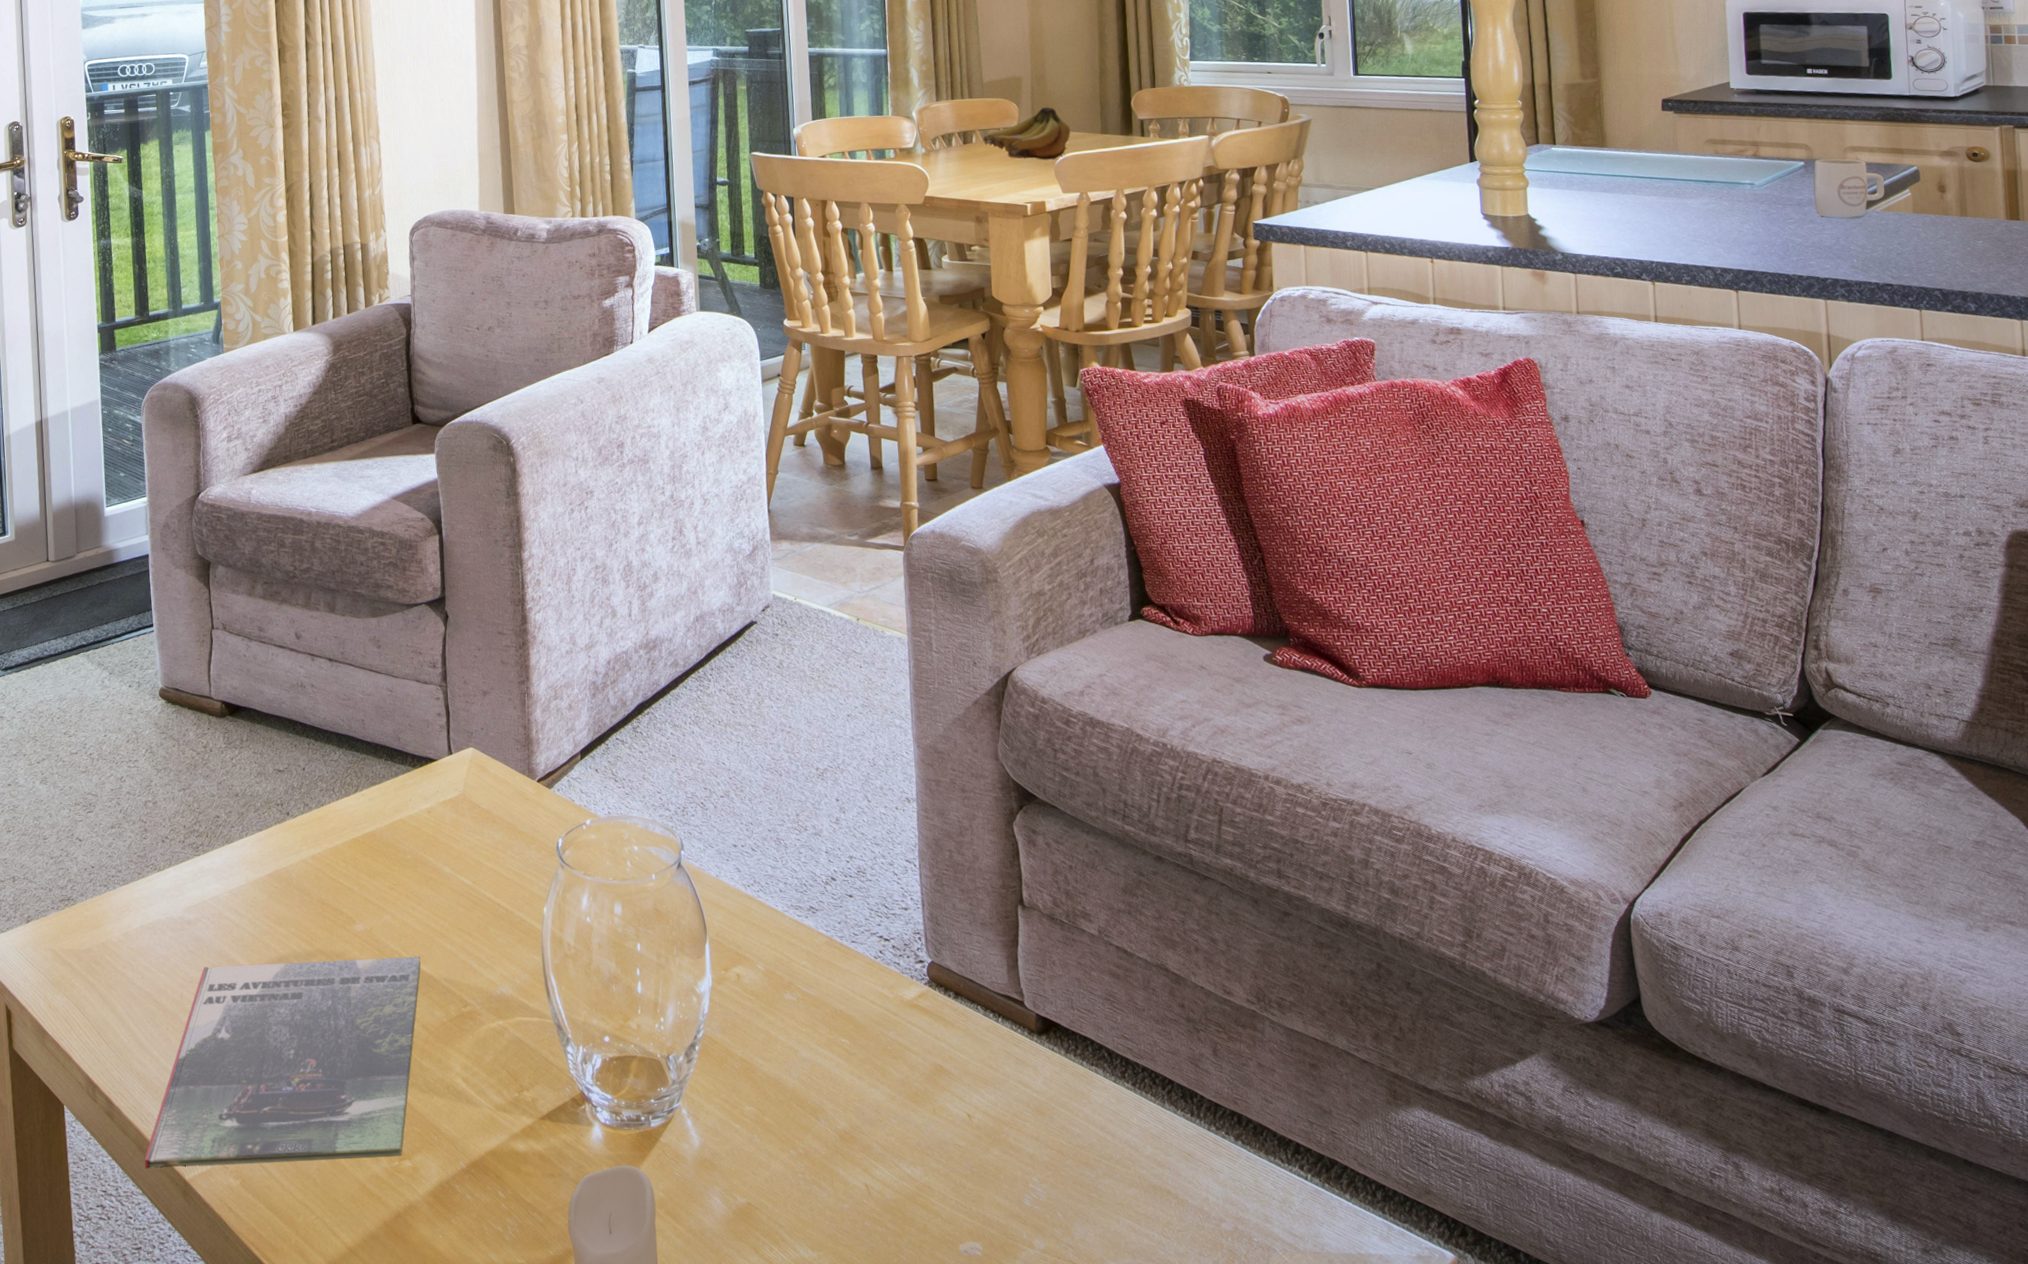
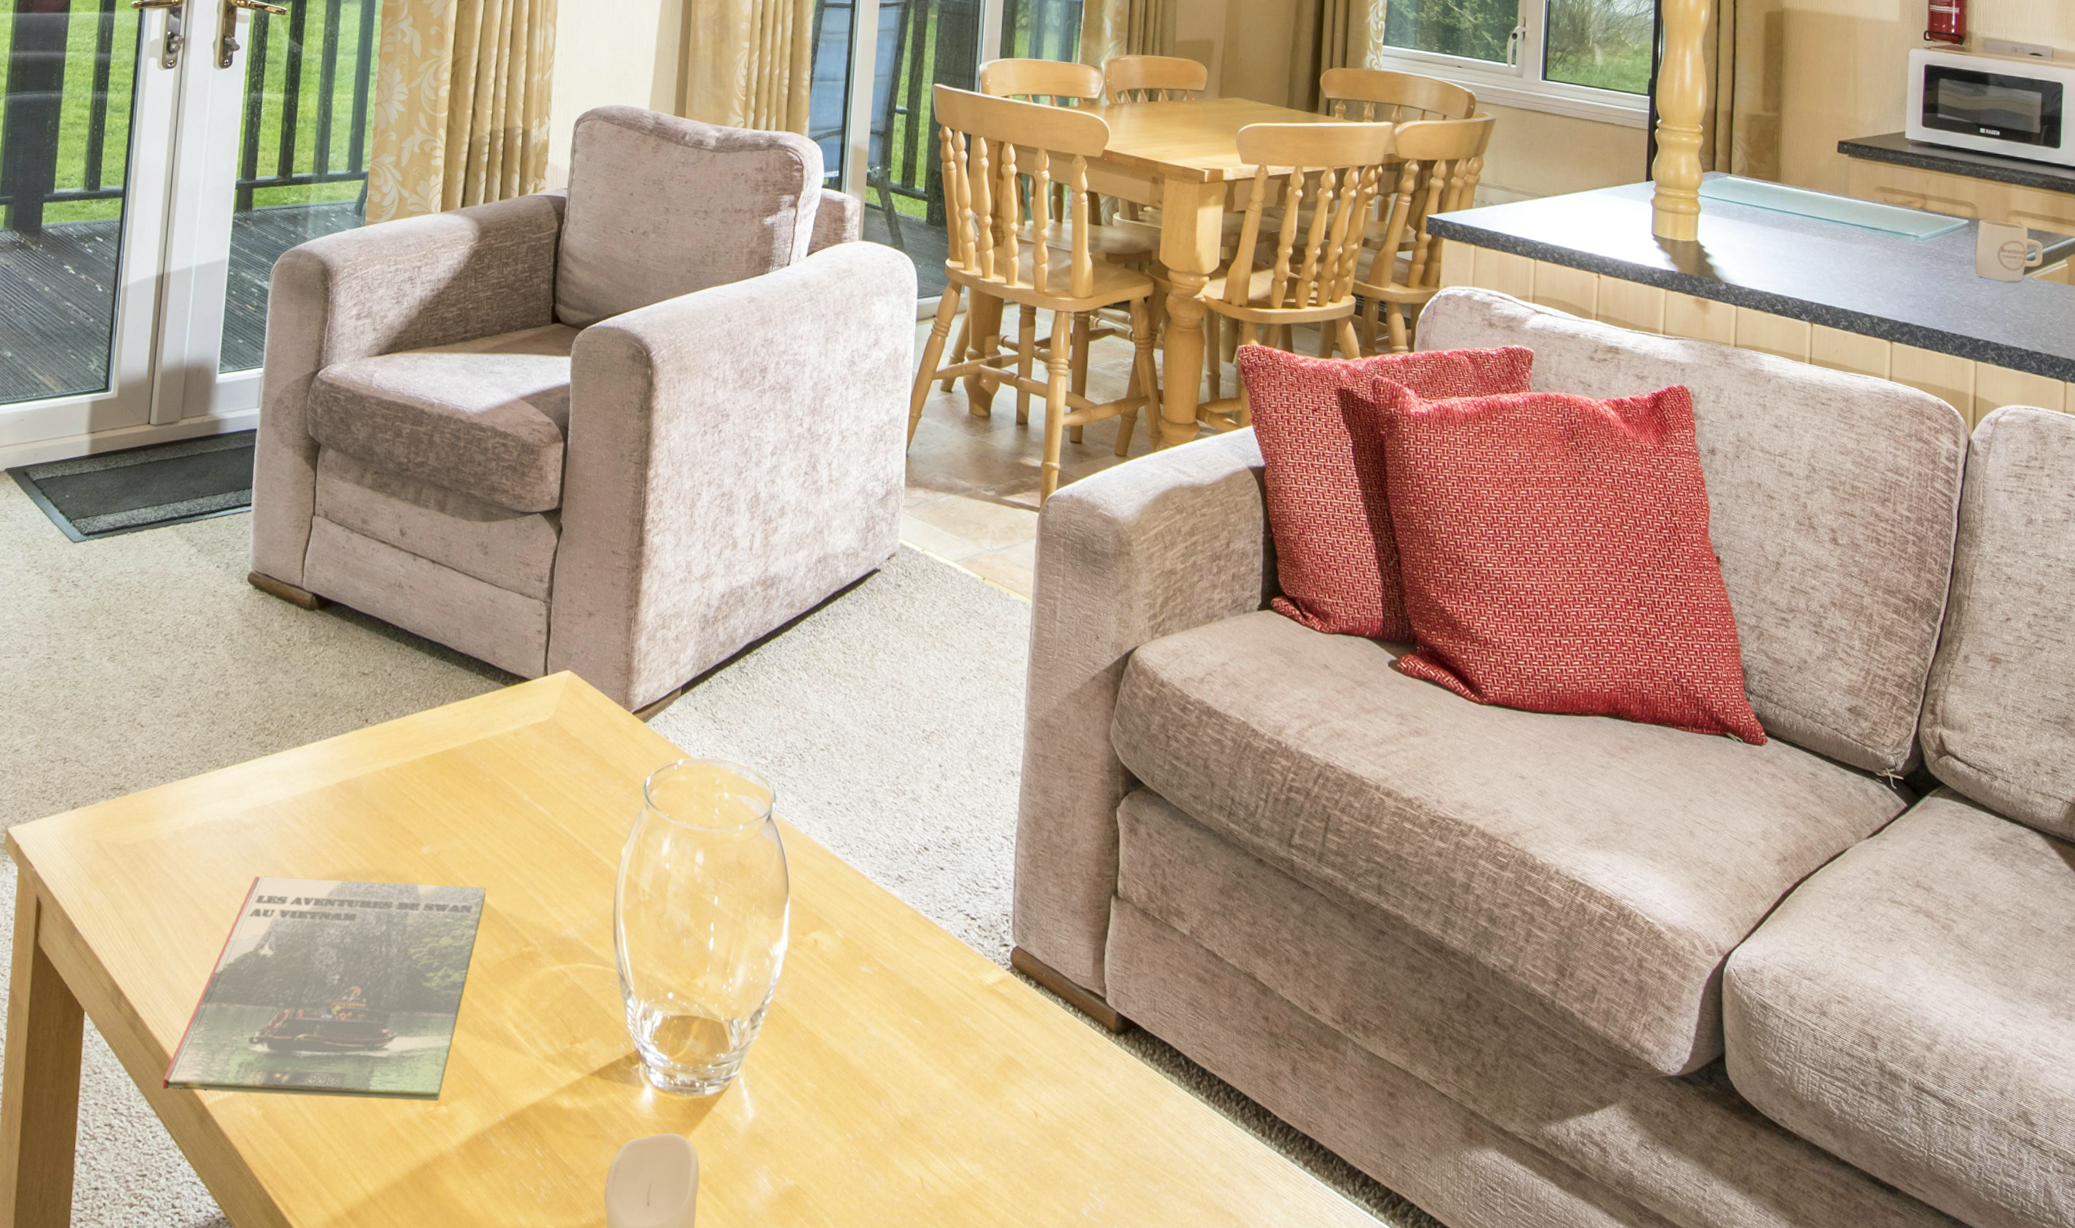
fruit: present [982,107,1071,161] -> none [1168,74,1257,129]

